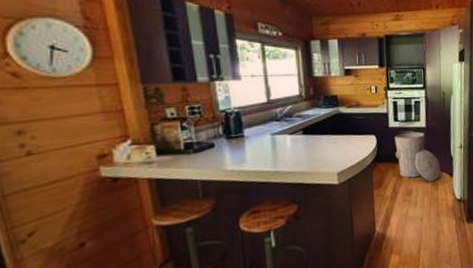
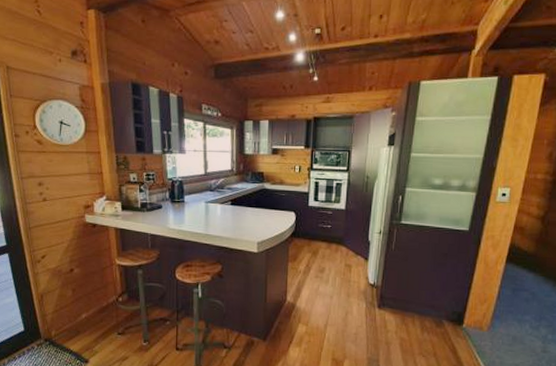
trash can: present [394,131,441,181] -> none [312,212,356,262]

